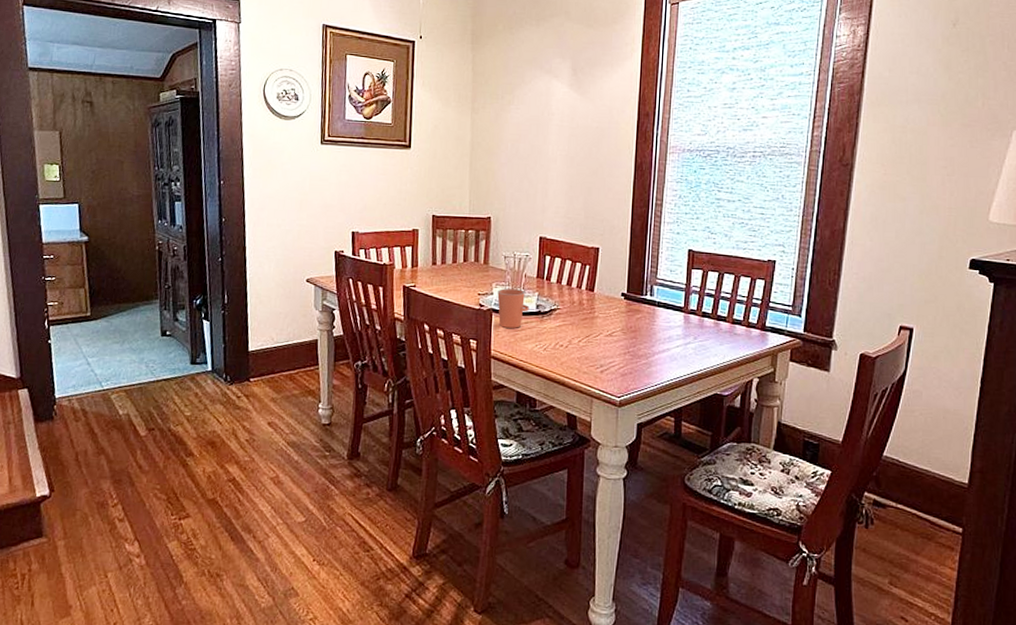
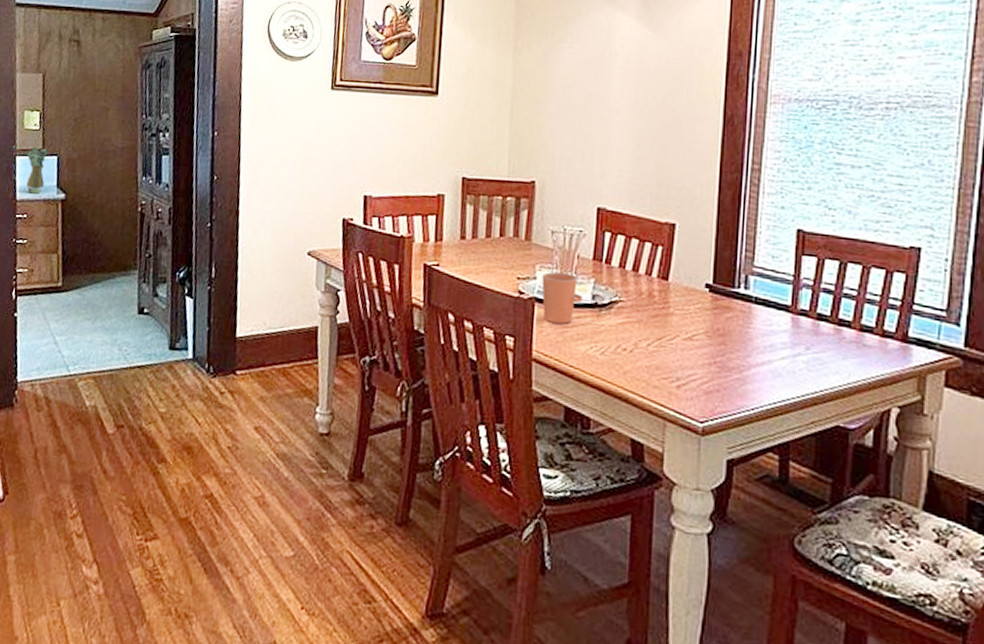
vase: none [49,194,70,237] -> present [26,145,49,194]

